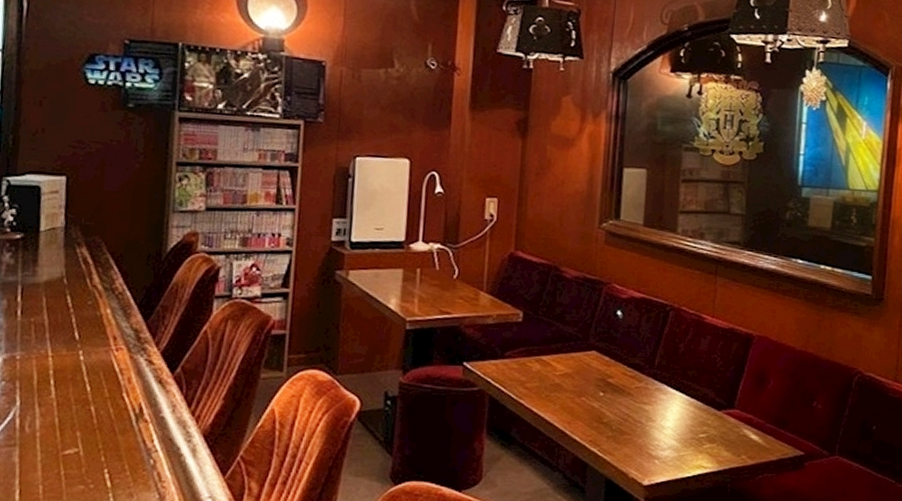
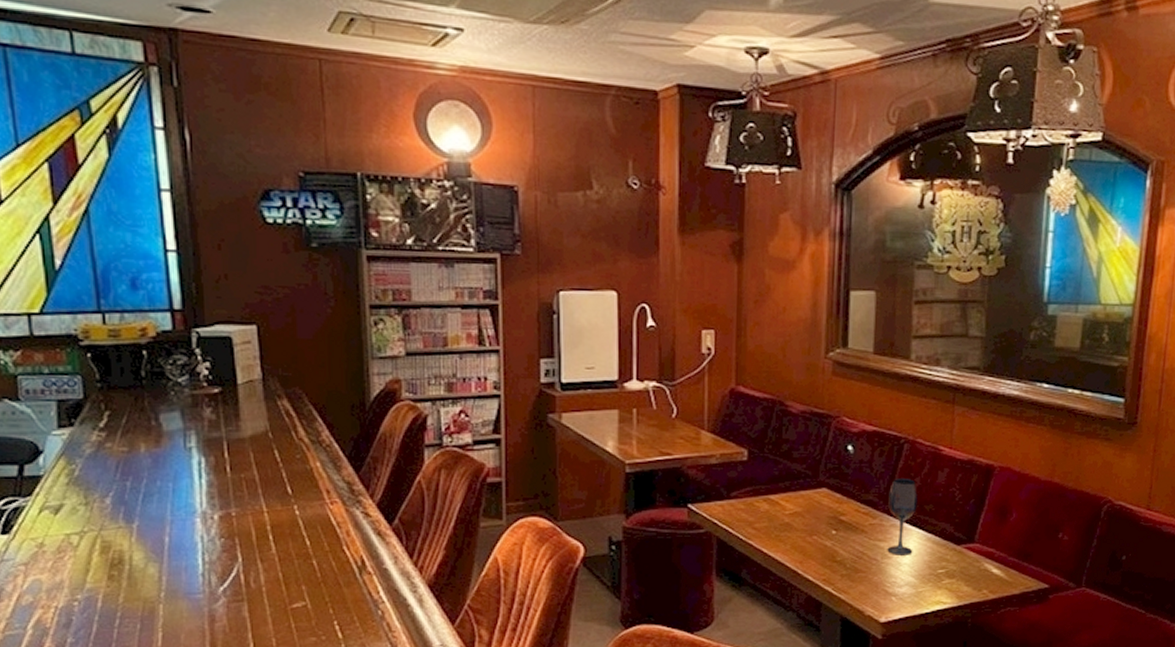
wineglass: none [652,344,682,419] -> present [887,479,919,555]

